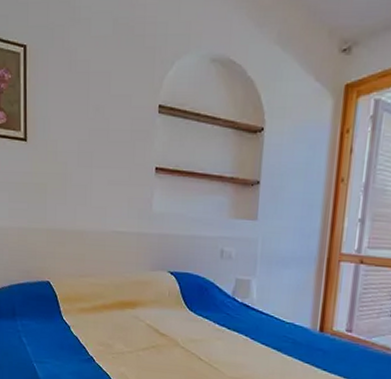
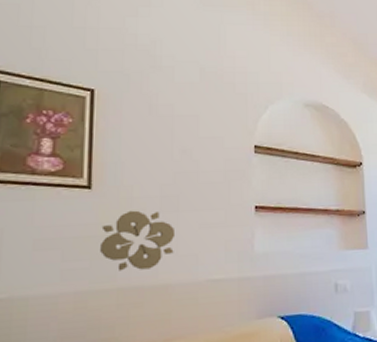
wall ornament: none [35,163,90,216] -> present [100,210,176,271]

